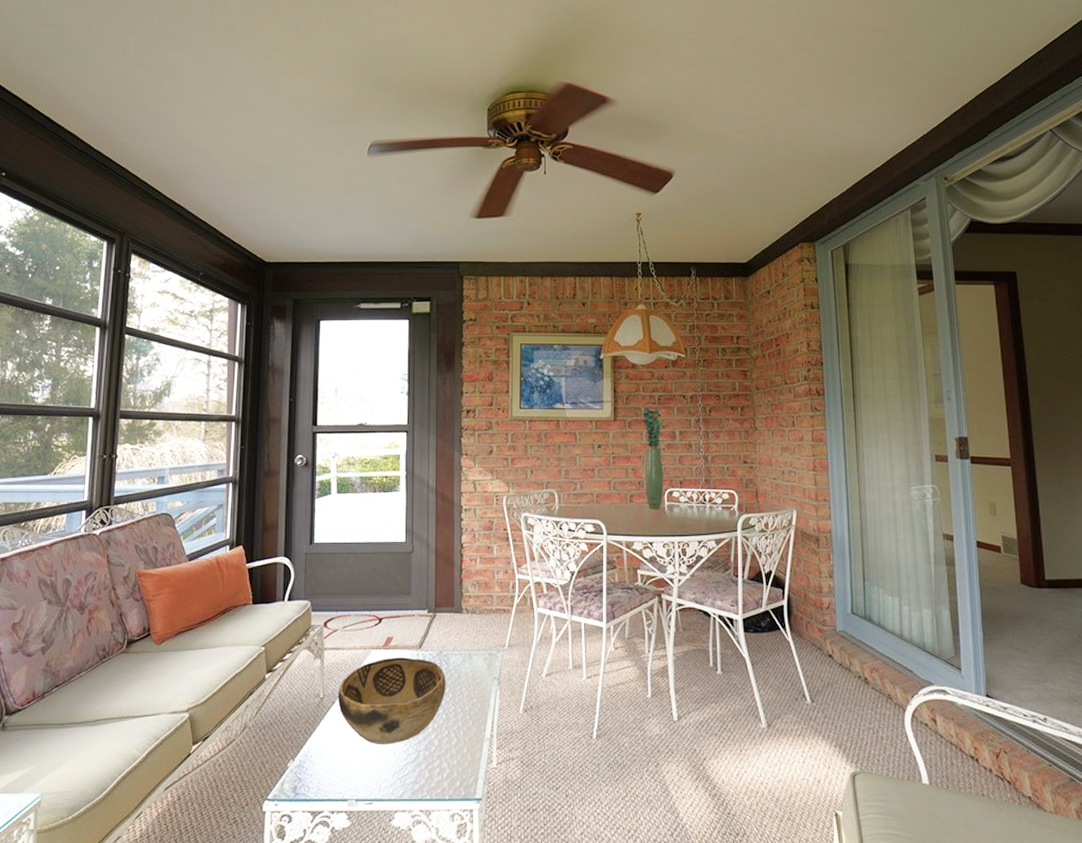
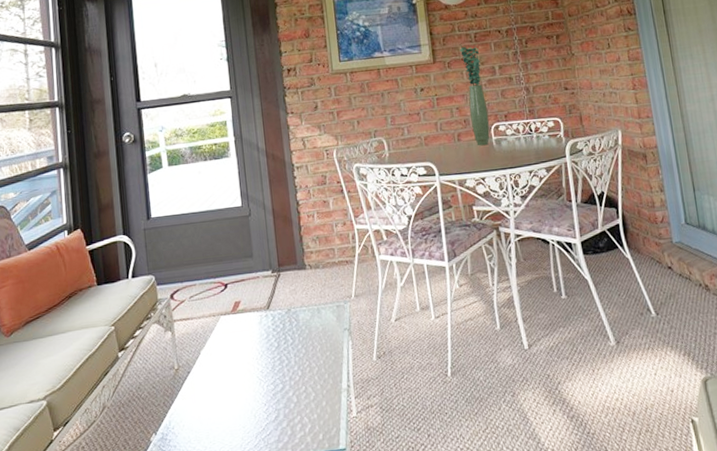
decorative bowl: present [337,657,446,744] -> none [192,319,299,409]

